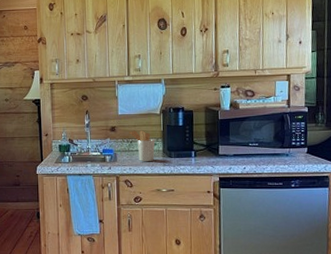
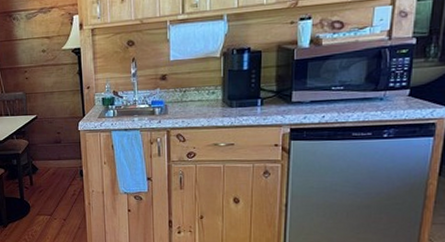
utensil holder: present [128,130,156,162] -> none [182,77,214,114]

